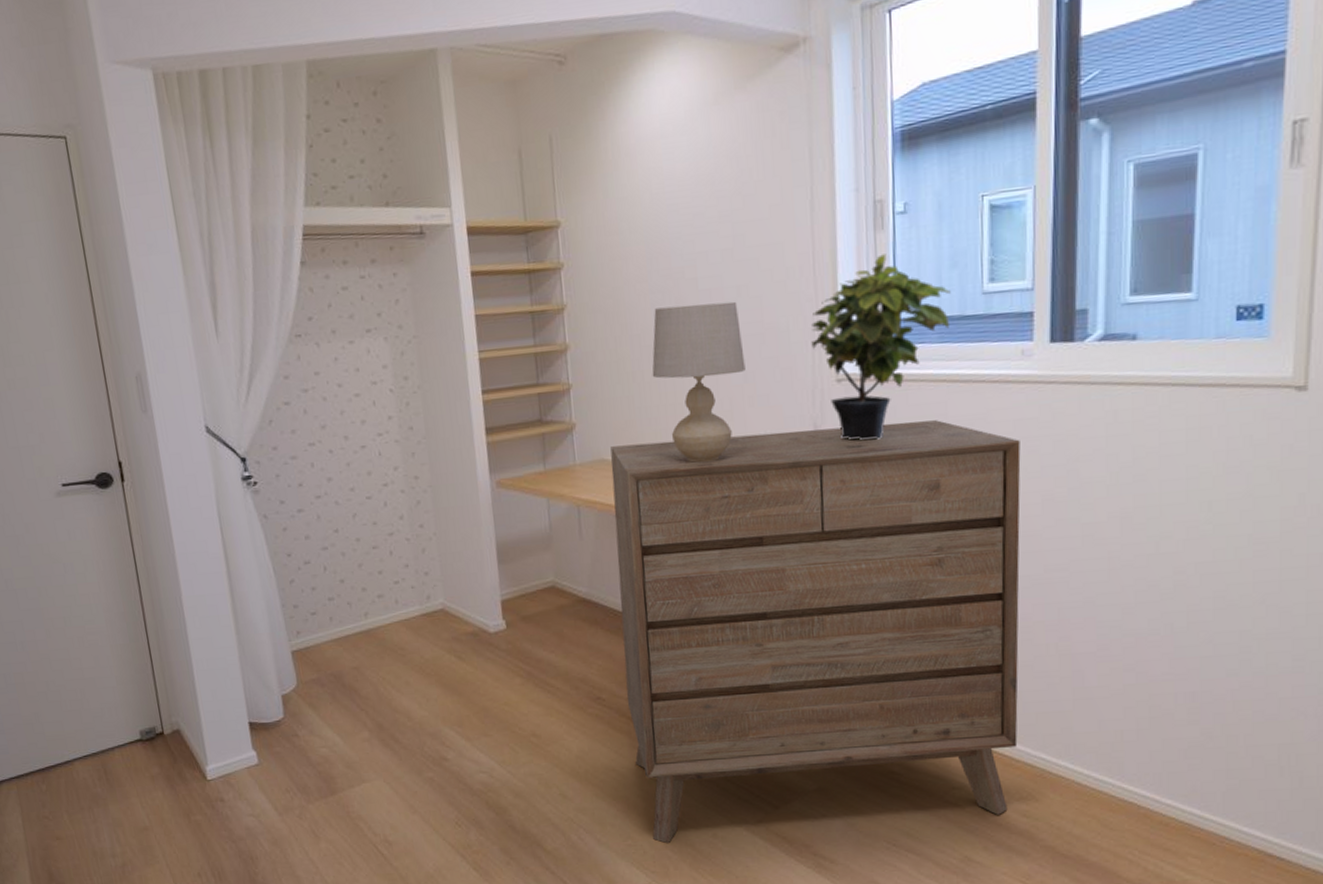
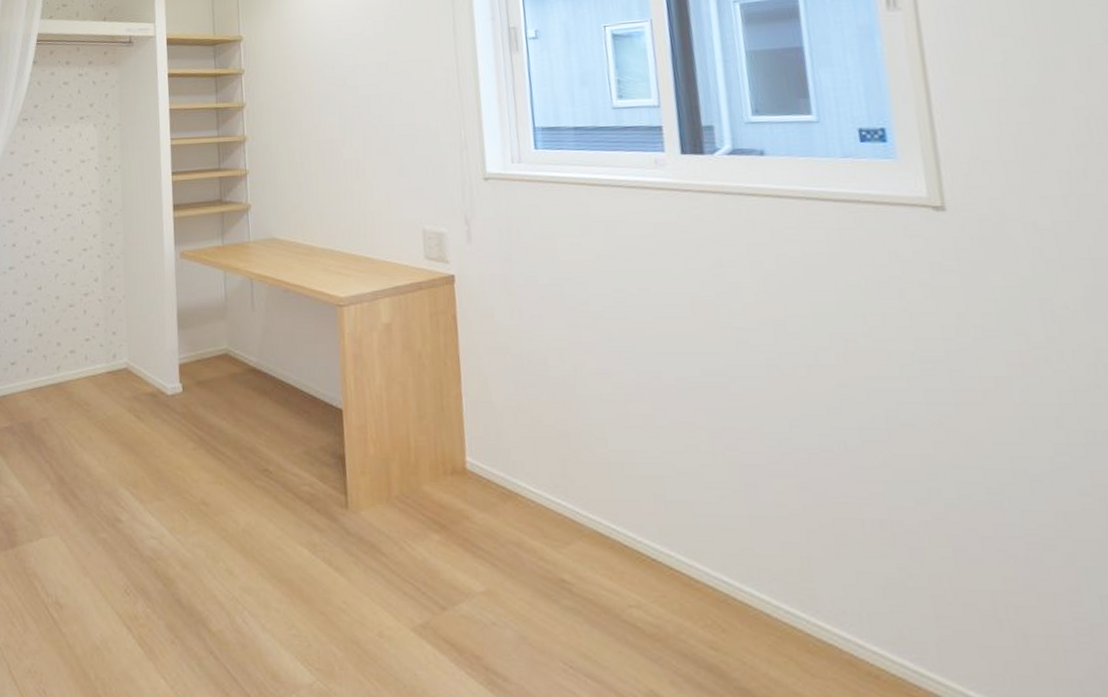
dresser: present [610,420,1021,844] -> none [281,219,695,644]
table lamp: present [652,301,746,463] -> none [318,106,401,246]
potted plant: present [811,254,951,440] -> none [459,71,585,235]

